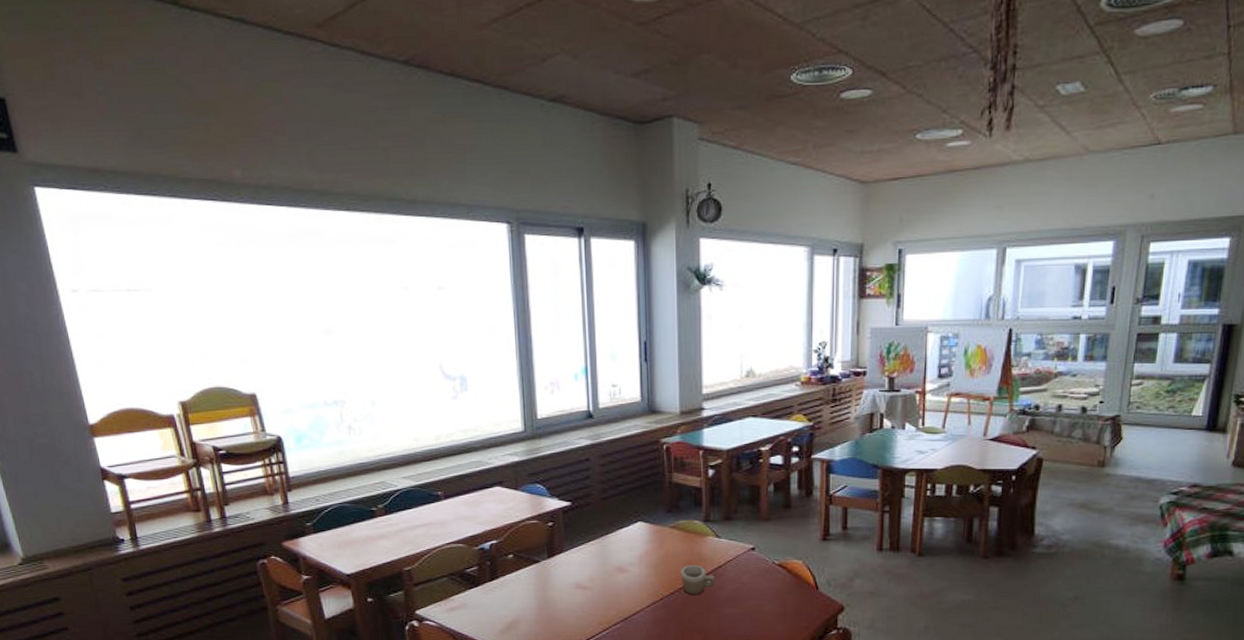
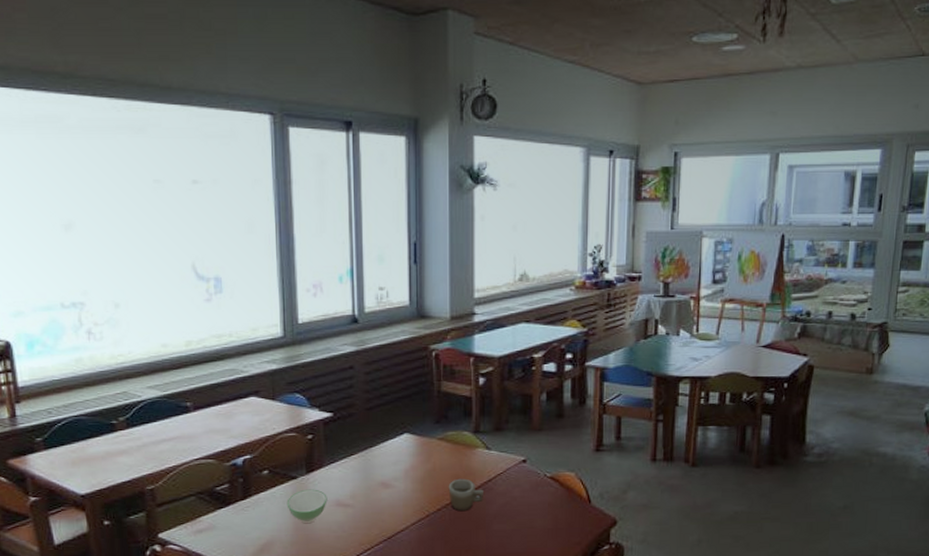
bowl: none [530,572,568,604] -> present [286,489,328,524]

